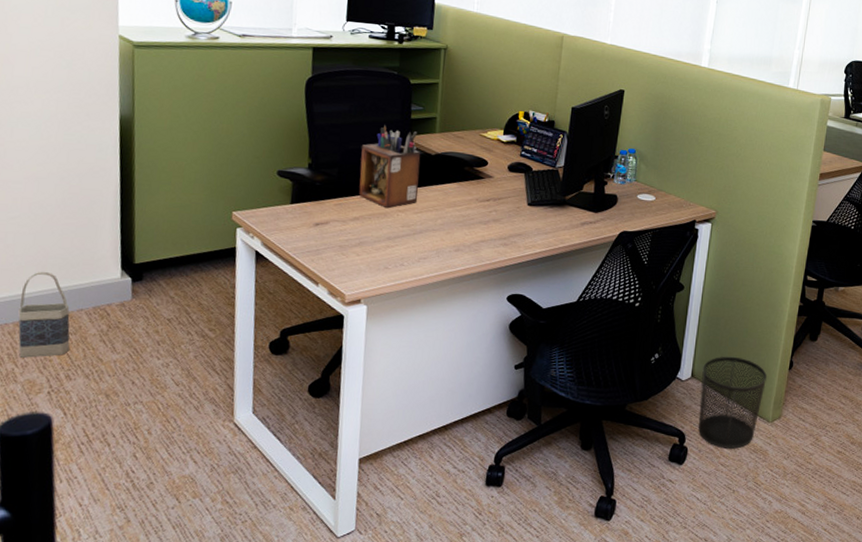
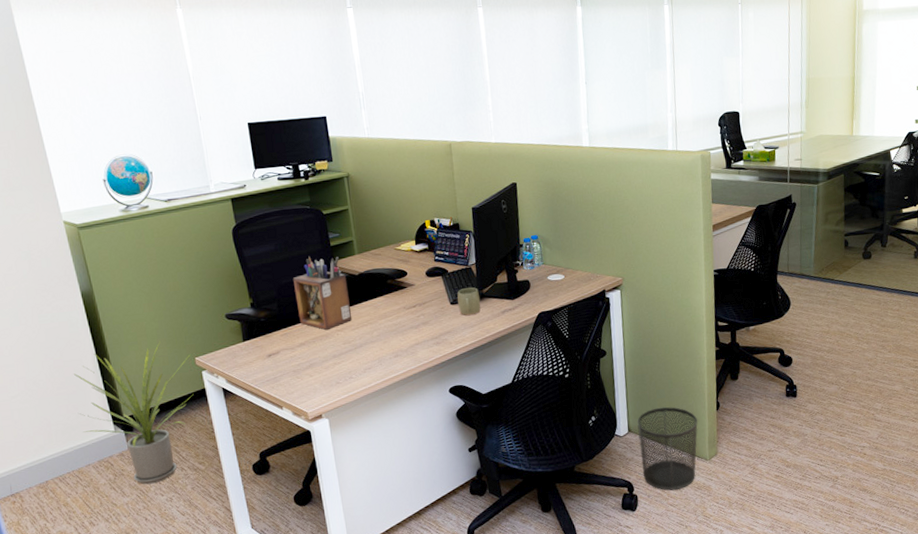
bag: present [18,271,70,358] -> none [36,437,87,514]
house plant: none [84,186,228,344] -> present [74,341,194,484]
mug: none [535,191,562,221] -> present [457,287,481,316]

